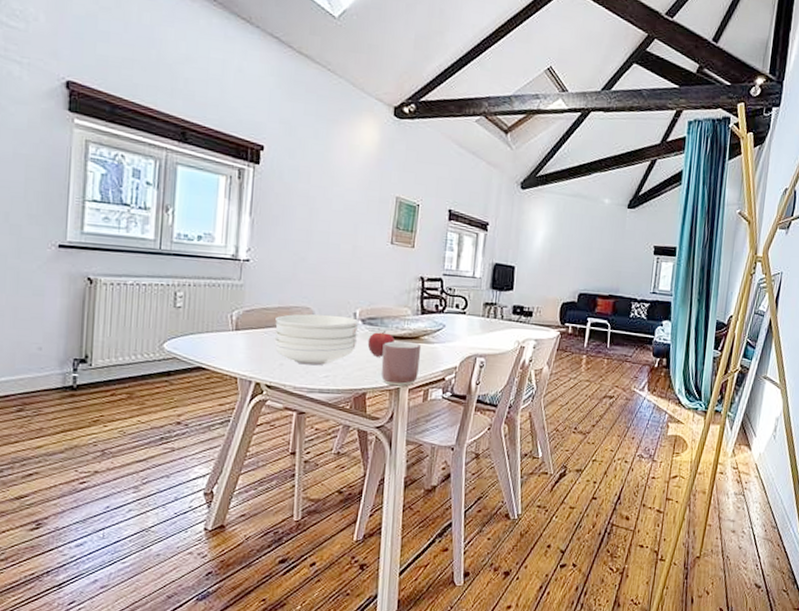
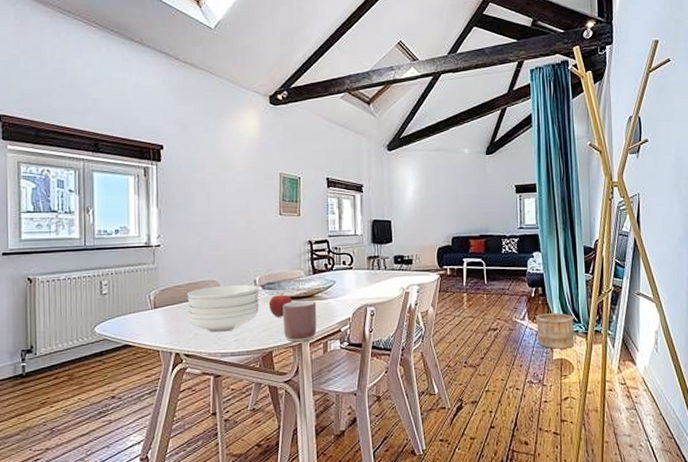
wooden bucket: none [654,386,695,426] -> present [535,313,575,349]

